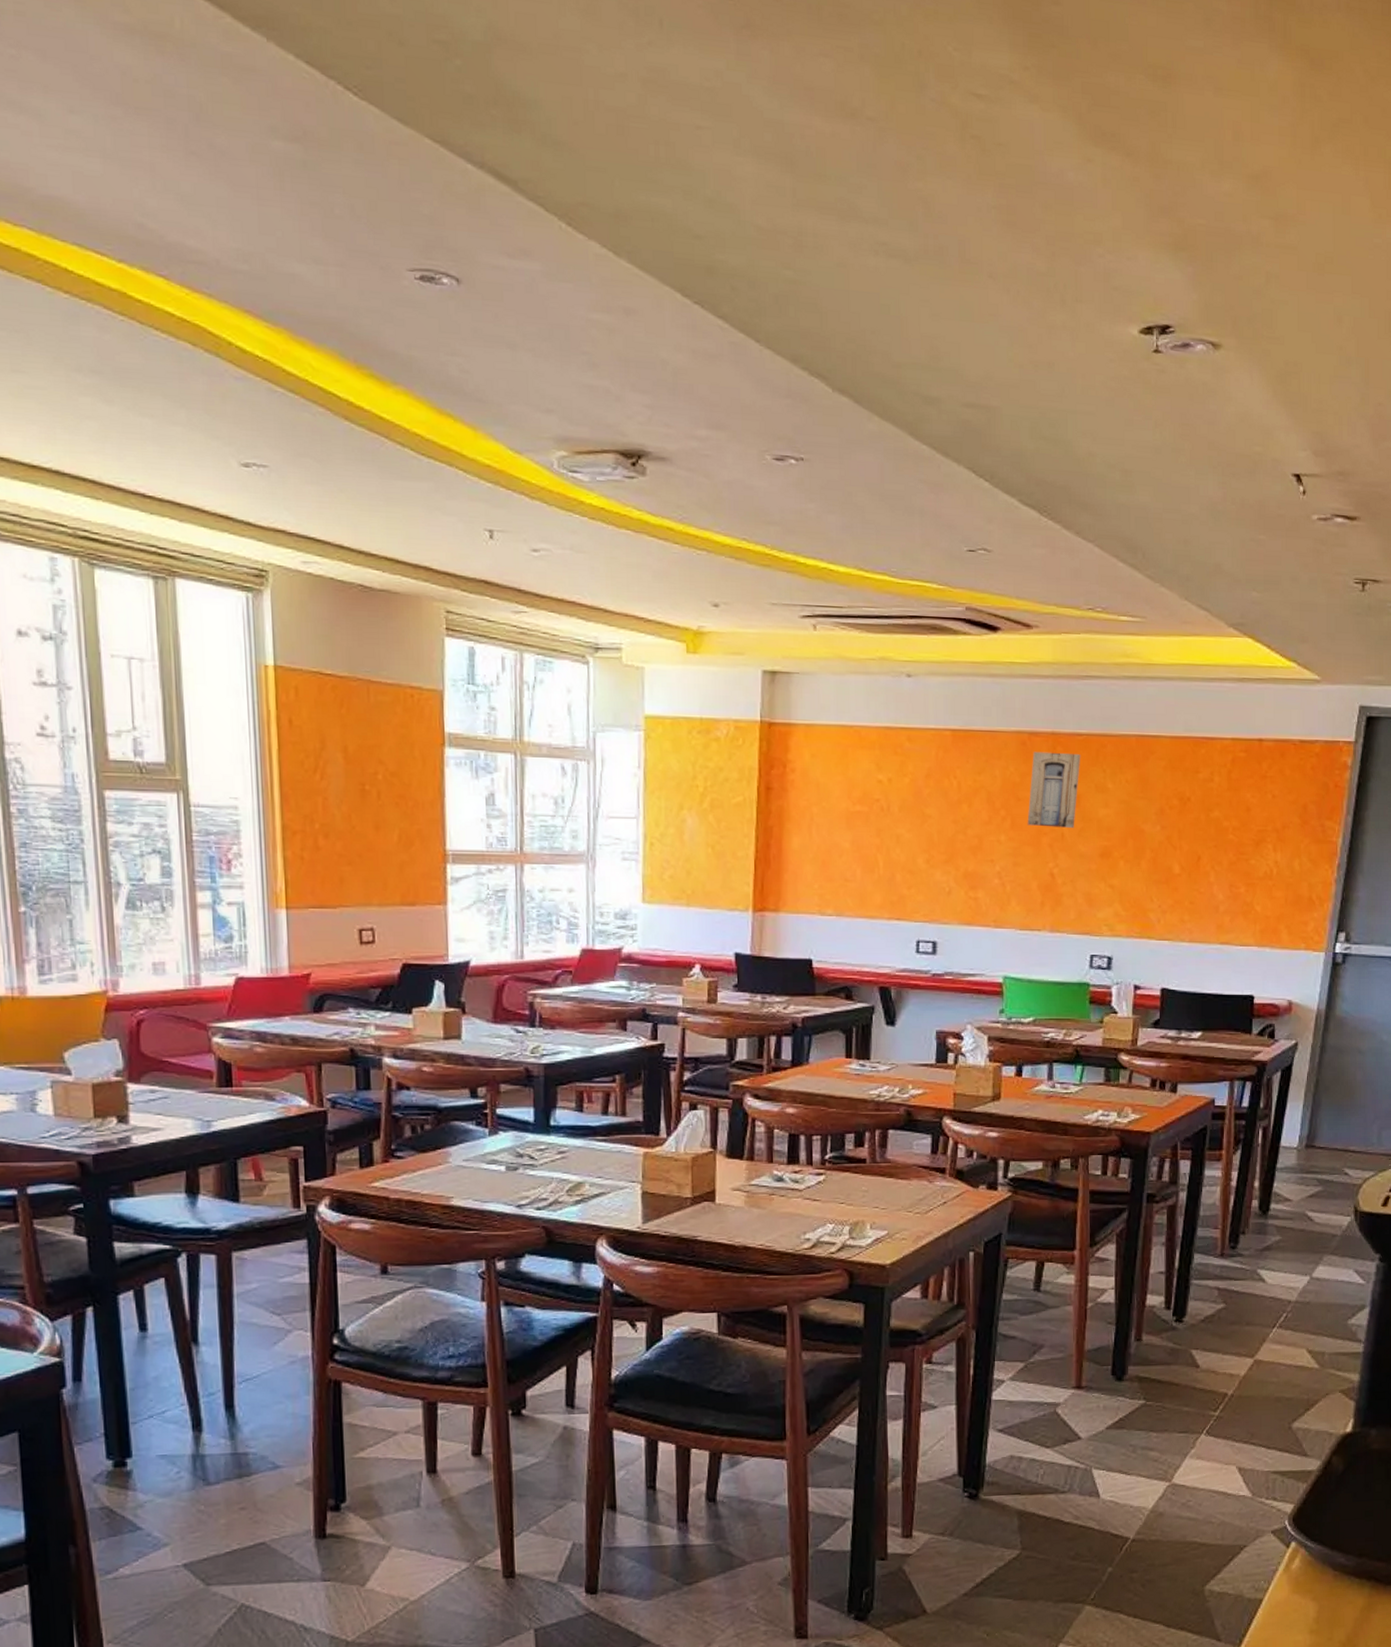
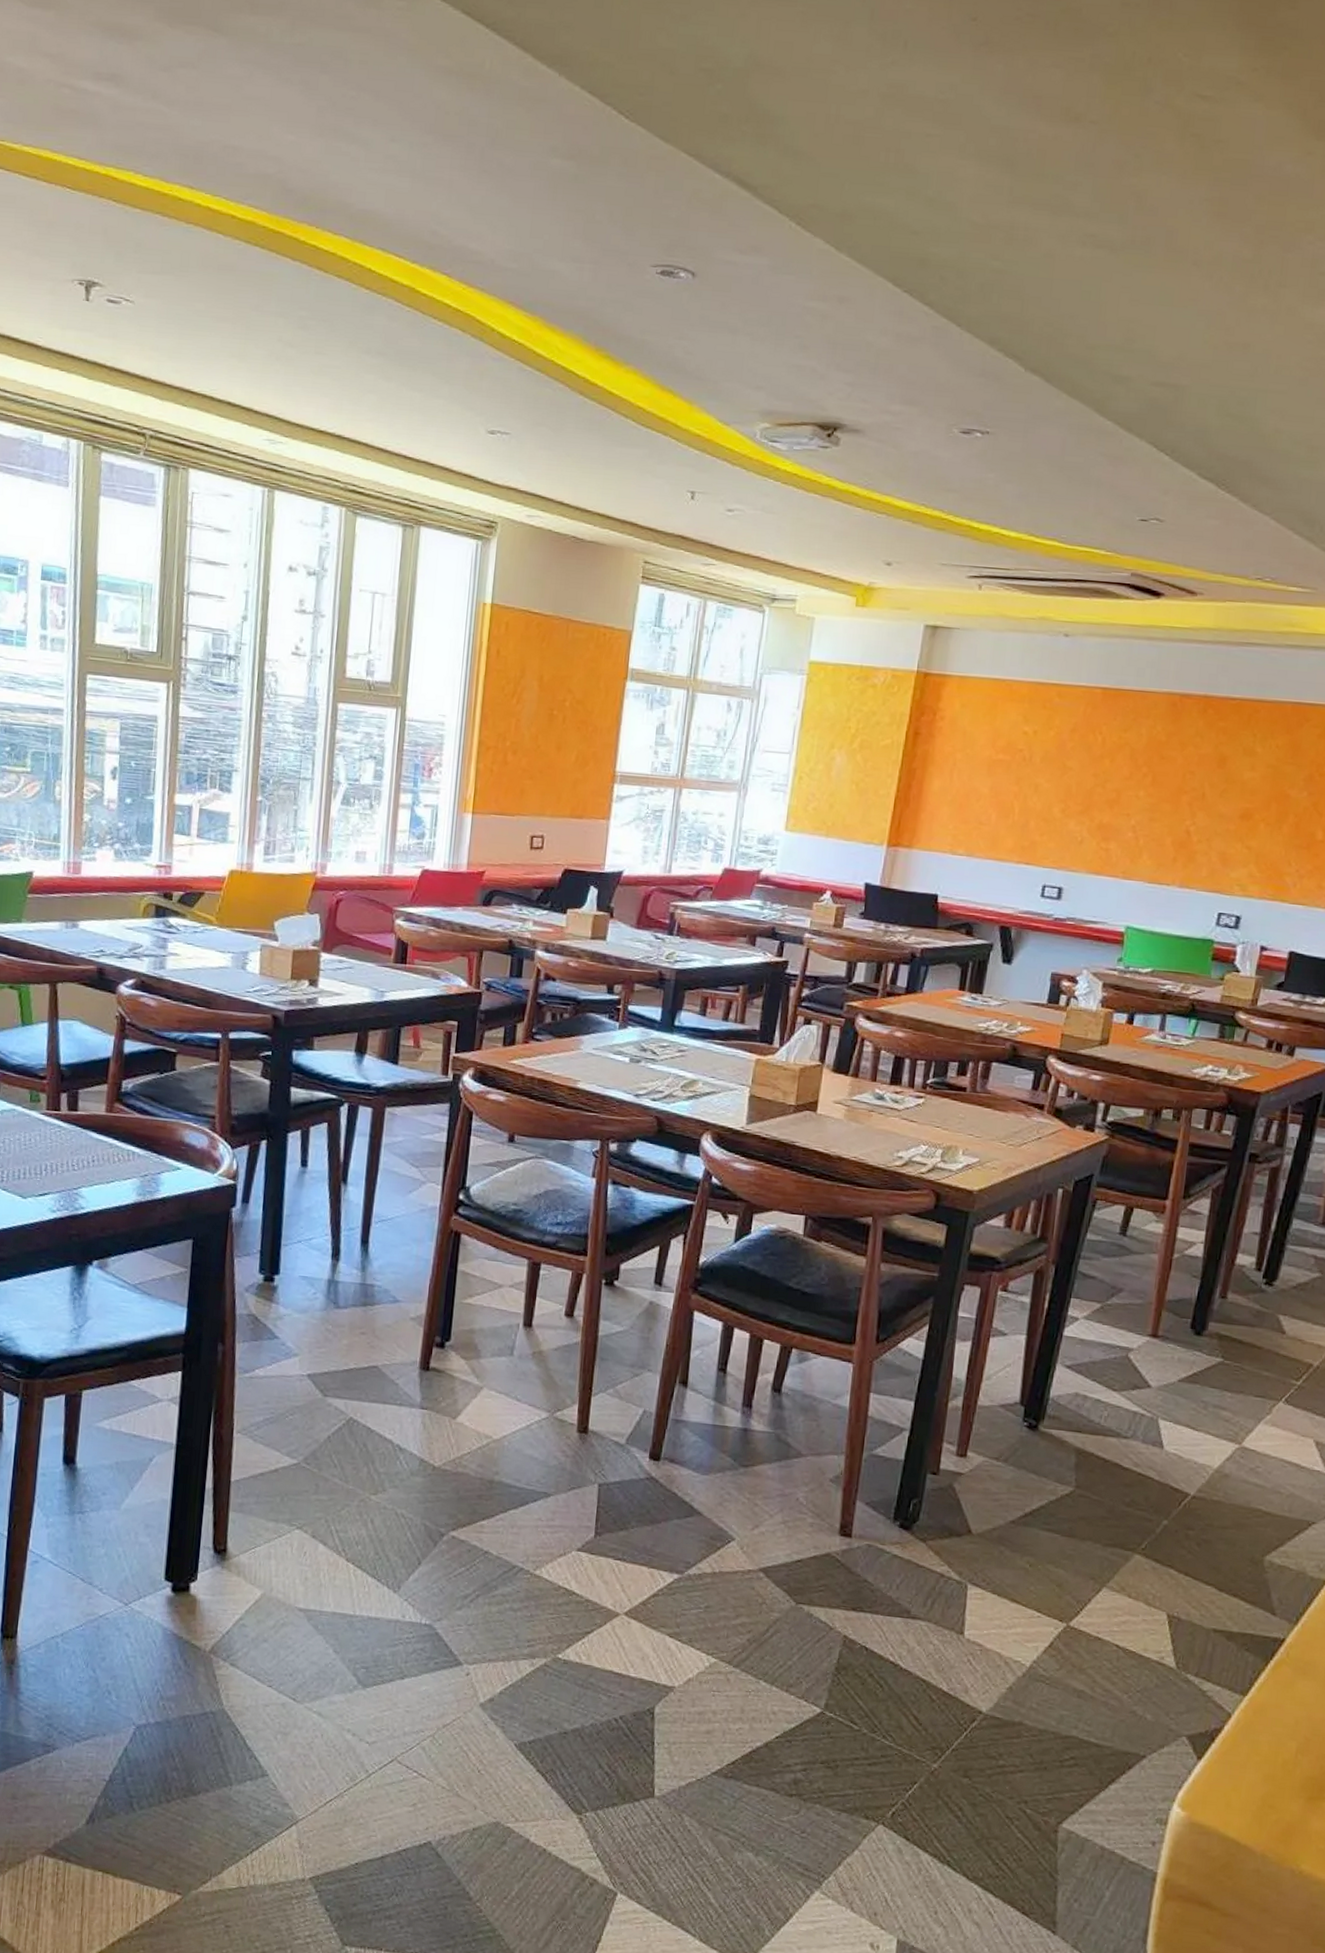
wall art: present [1027,751,1081,828] -> none [1168,713,1232,788]

